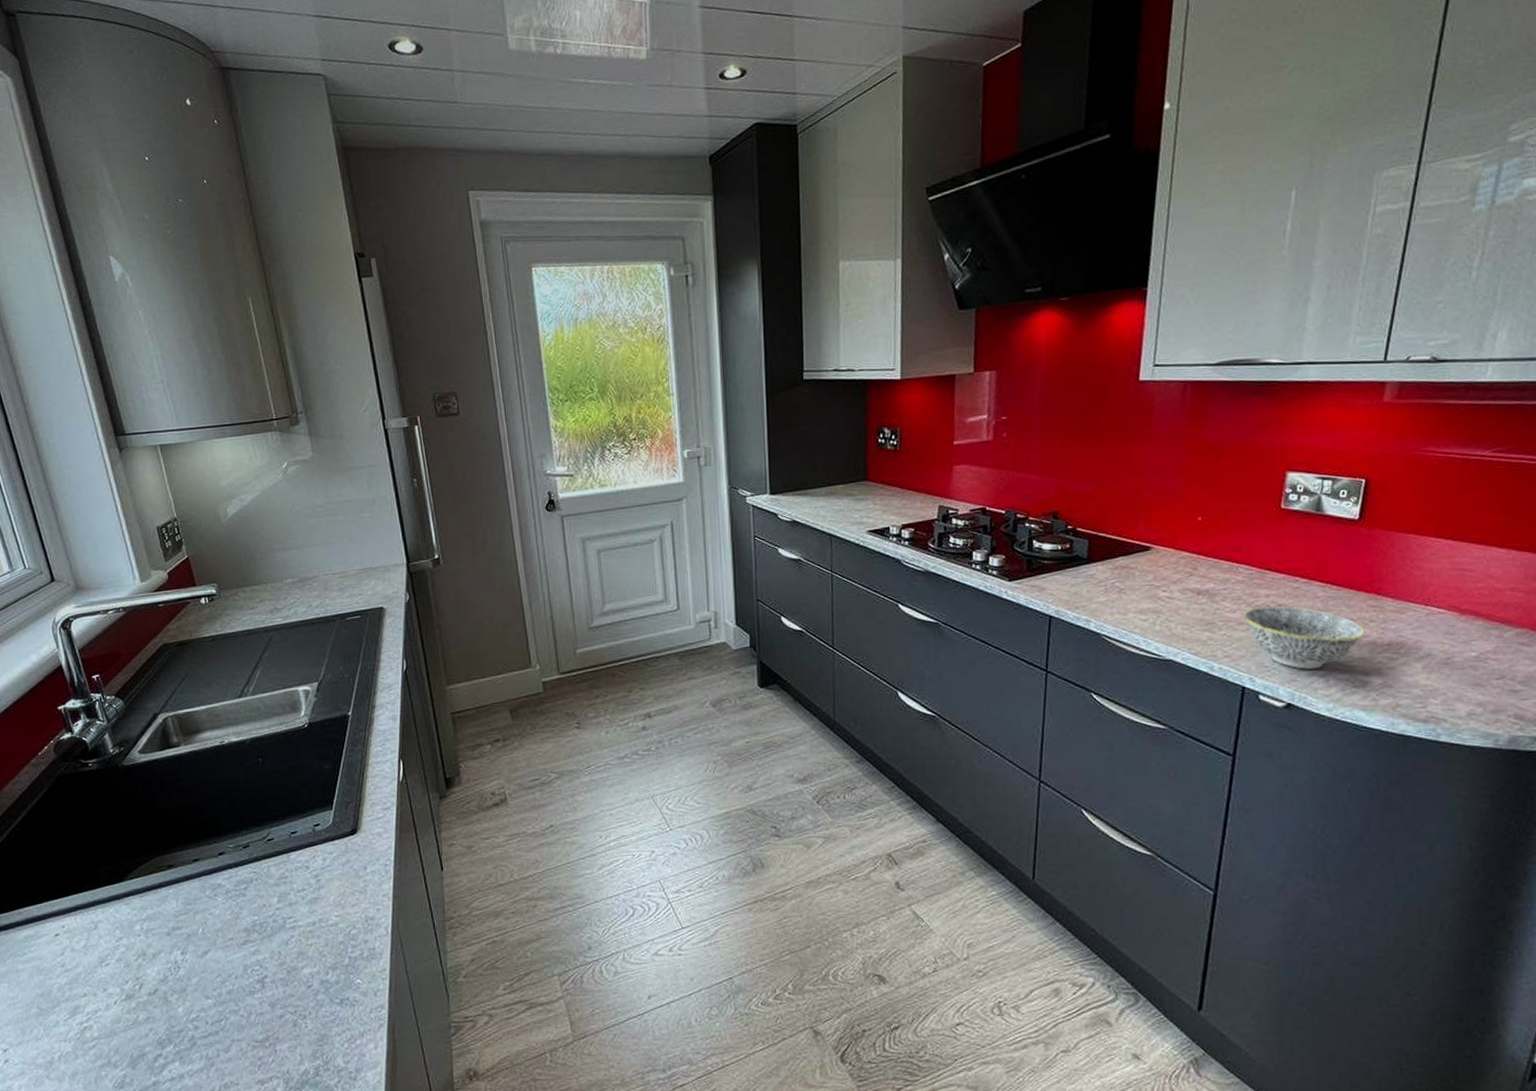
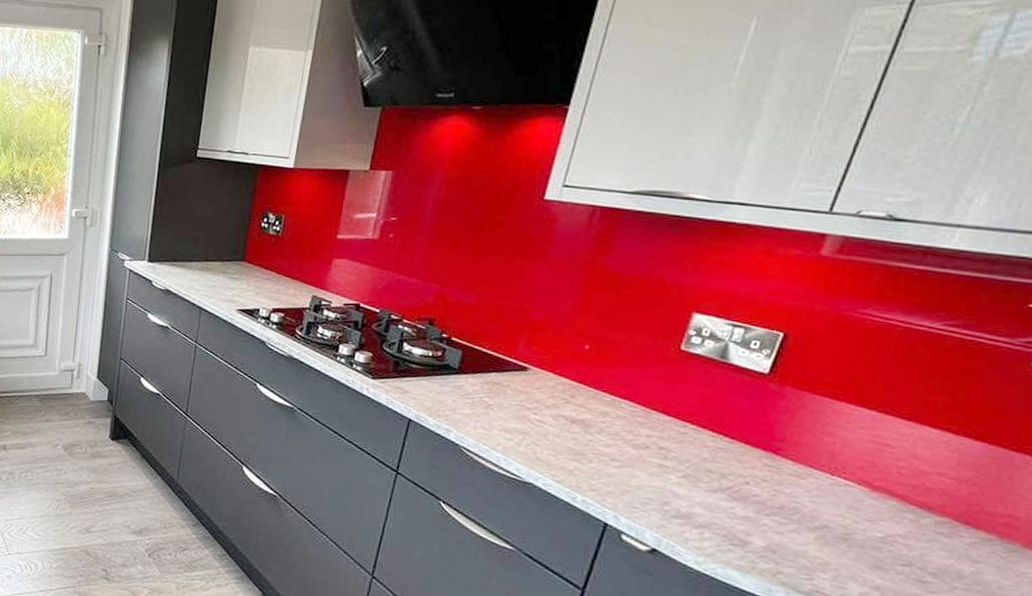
bowl: present [1244,606,1365,670] -> none [619,446,755,520]

